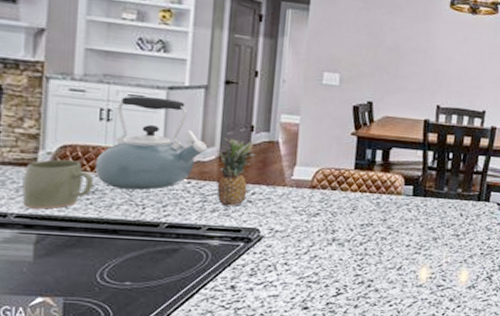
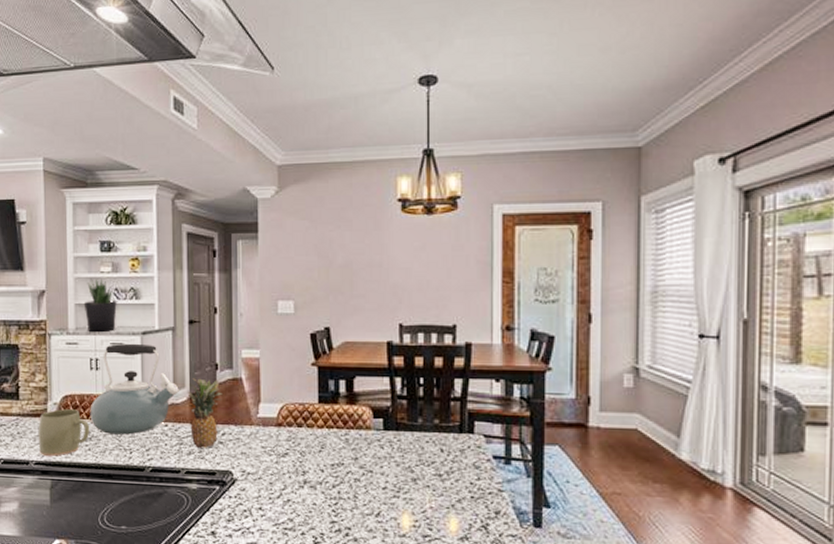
planter: none [96,23,140,82] -> present [83,278,117,333]

